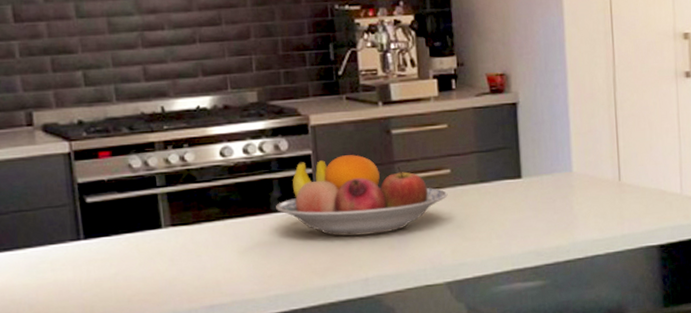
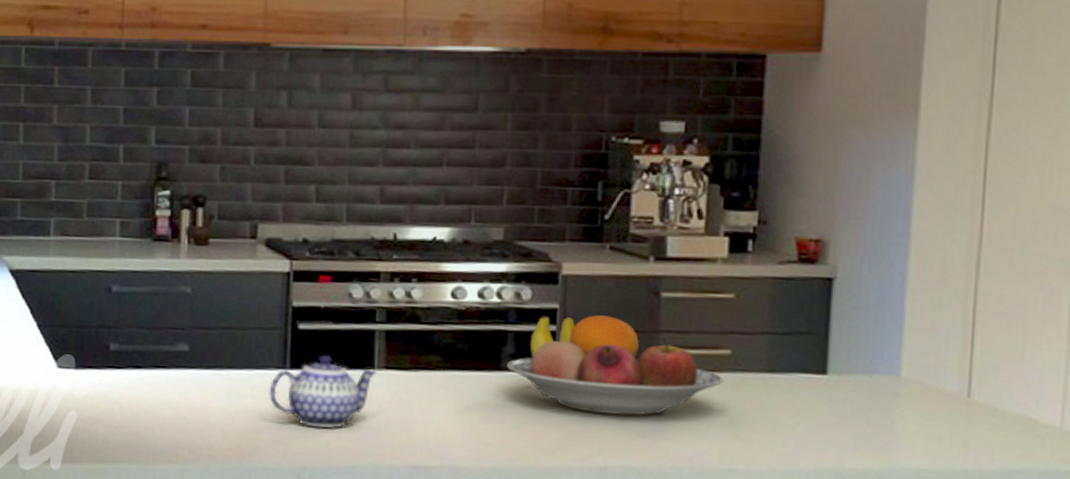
teapot: none [67,222,165,288] -> present [269,355,377,429]

